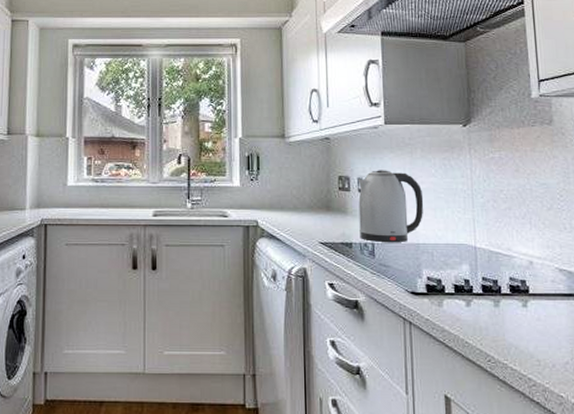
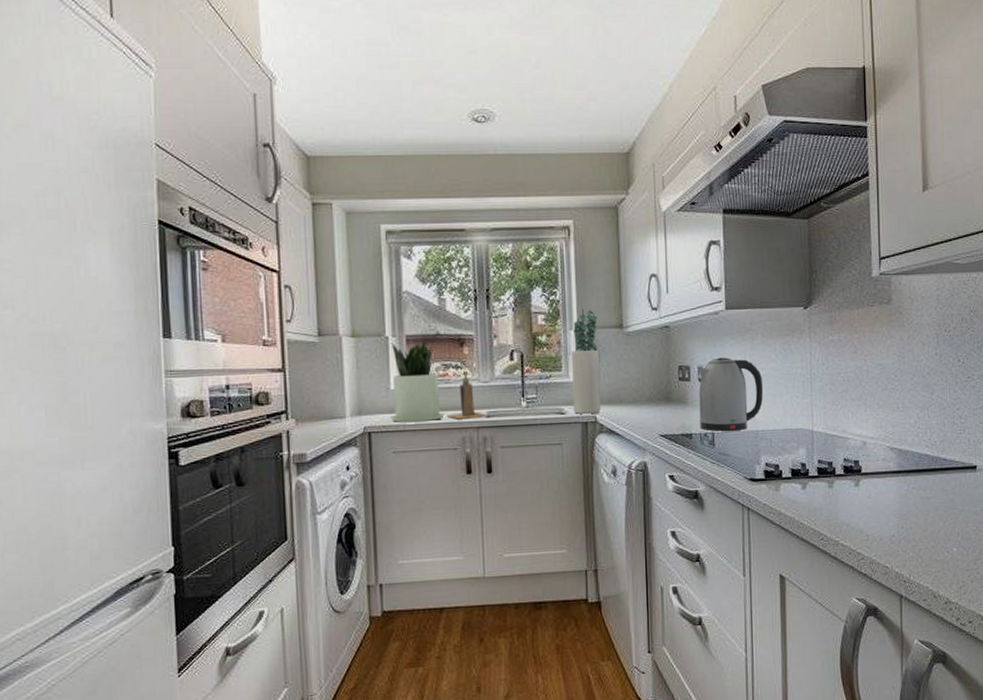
planter: none [65,141,115,218] -> present [389,339,445,423]
soap dispenser: none [116,171,153,217] -> present [446,370,486,419]
vase: none [234,119,263,219] -> present [570,309,602,415]

